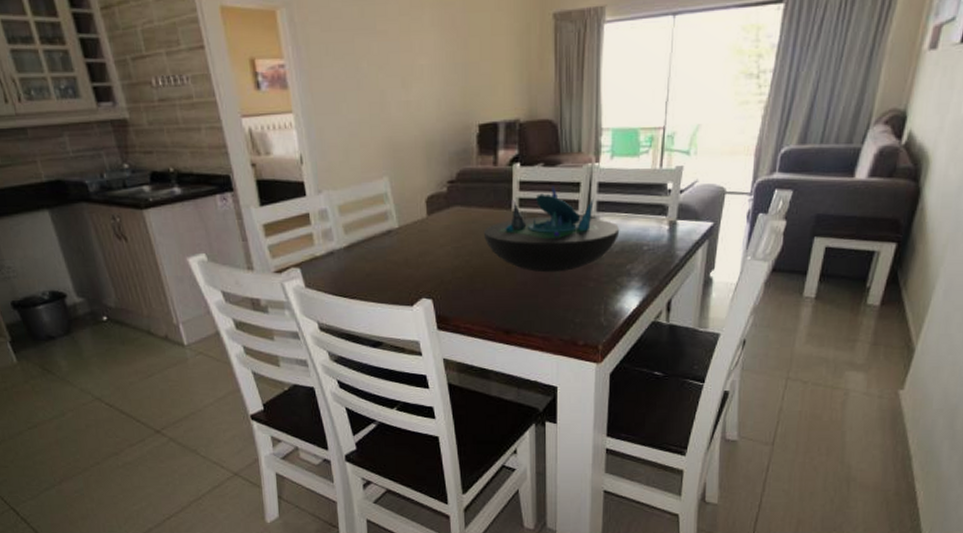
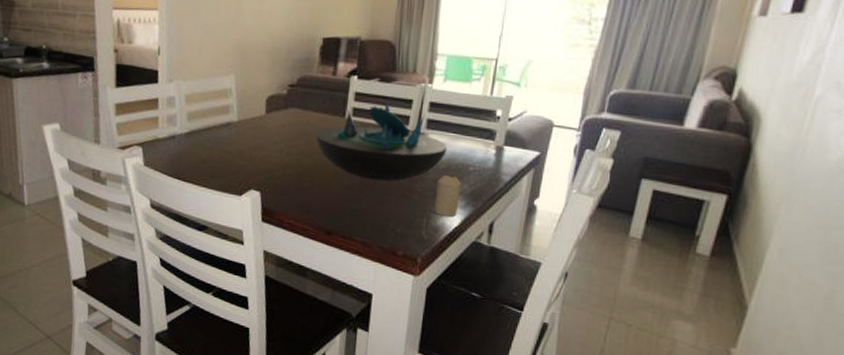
candle: none [611,258,636,300] -> present [434,175,461,217]

